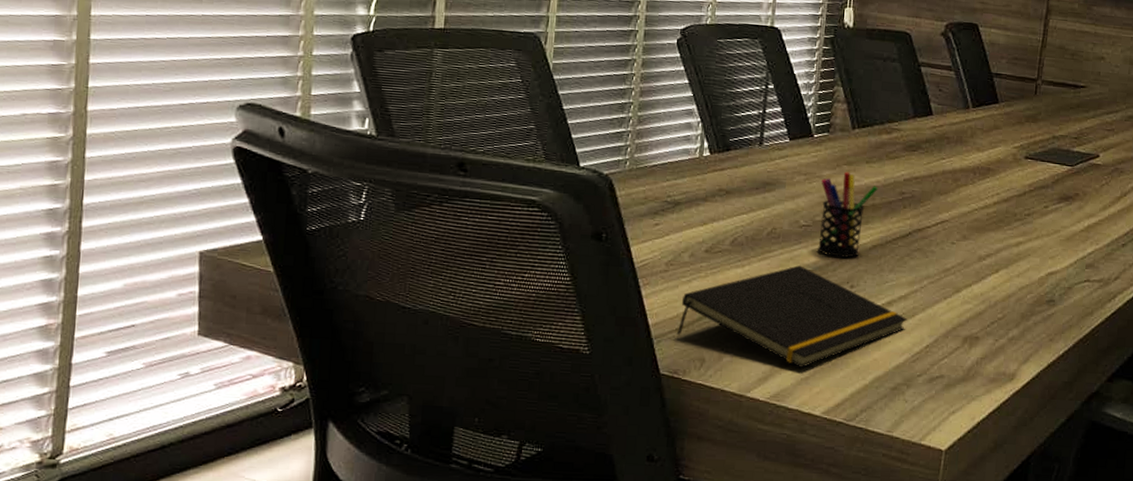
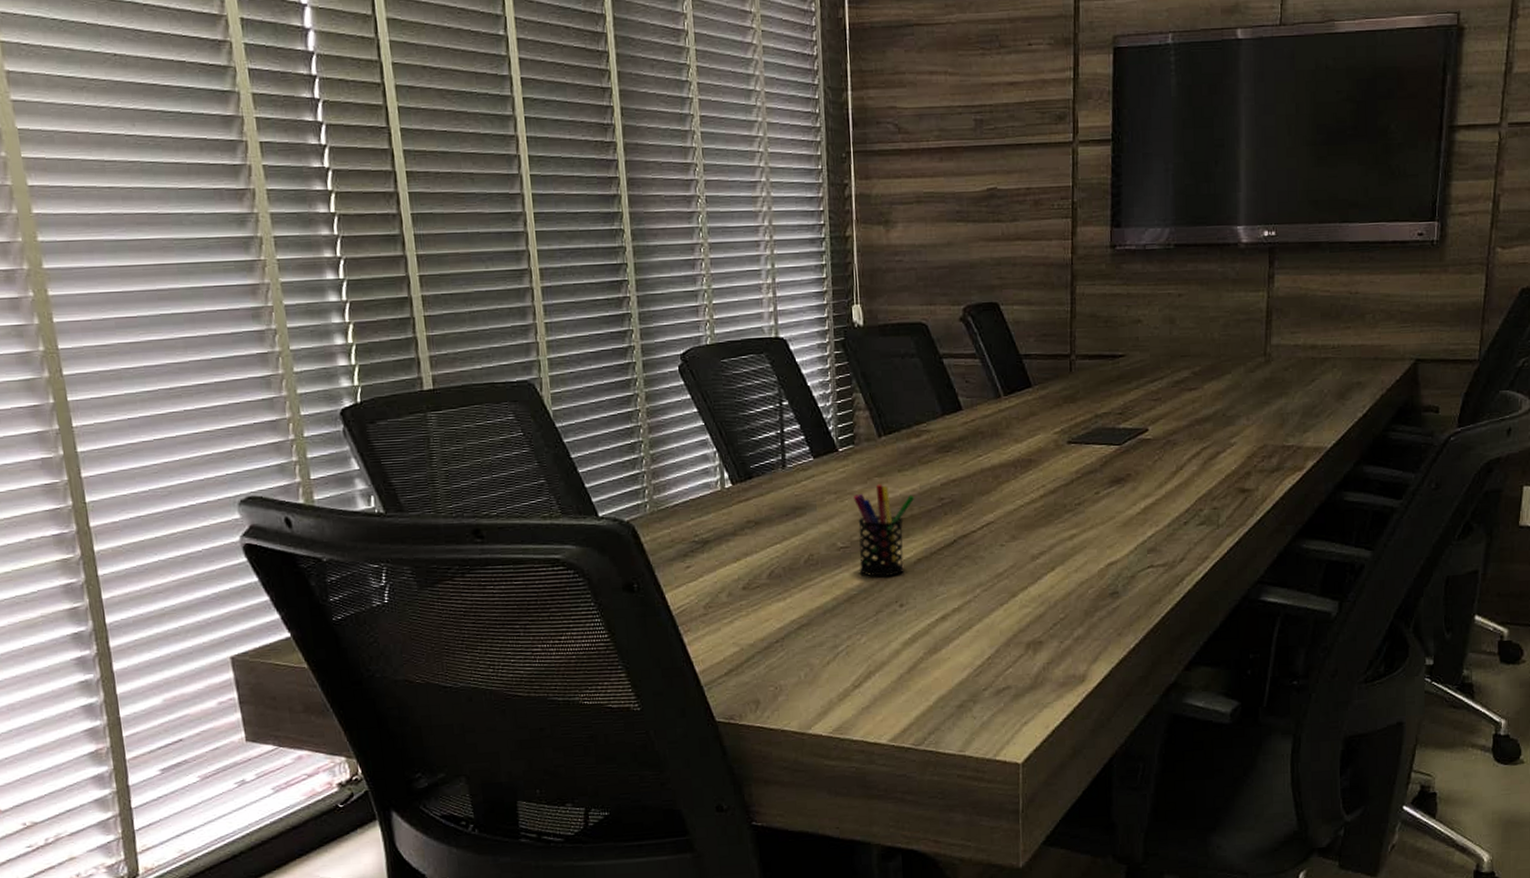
notepad: present [676,265,907,369] -> none [726,590,964,698]

